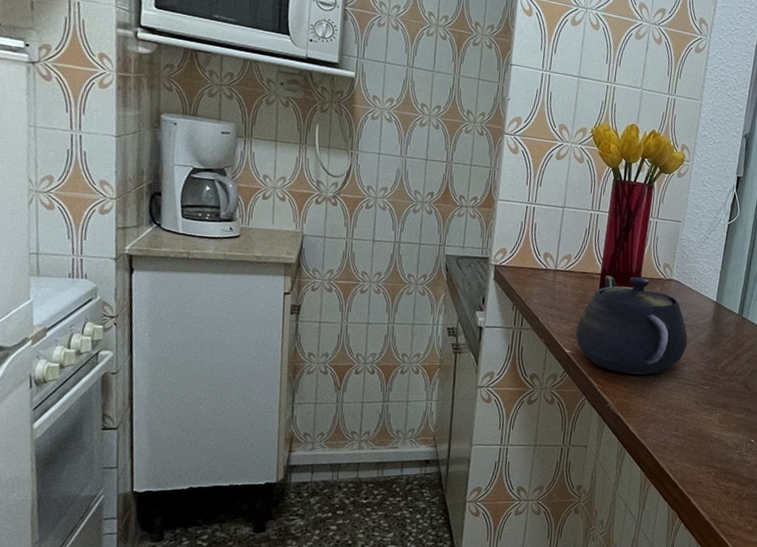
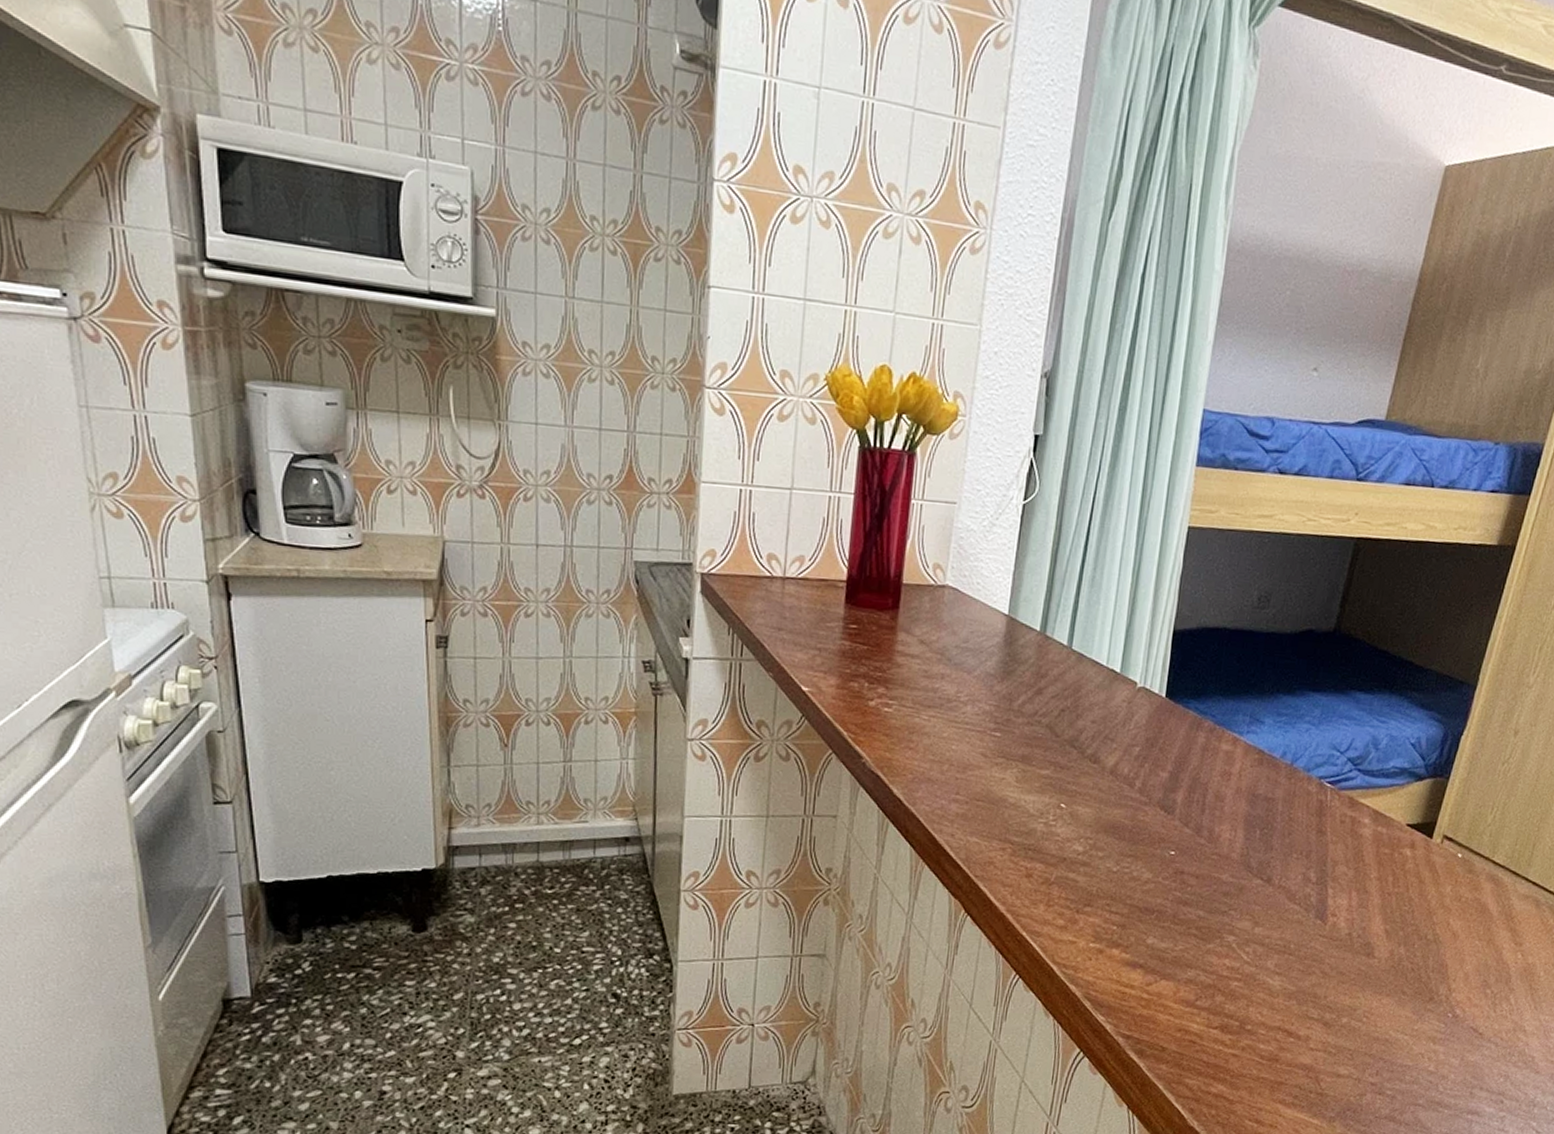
teapot: present [576,275,688,375] -> none [815,583,970,719]

